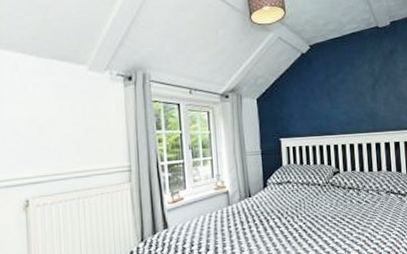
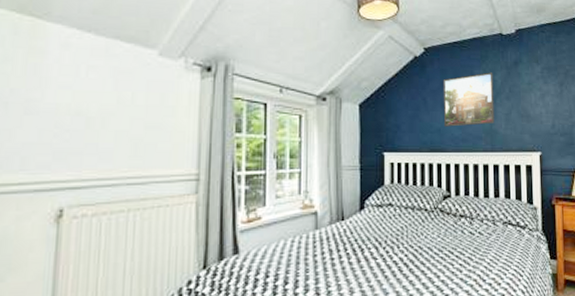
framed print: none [327,62,375,113] -> present [443,72,495,127]

